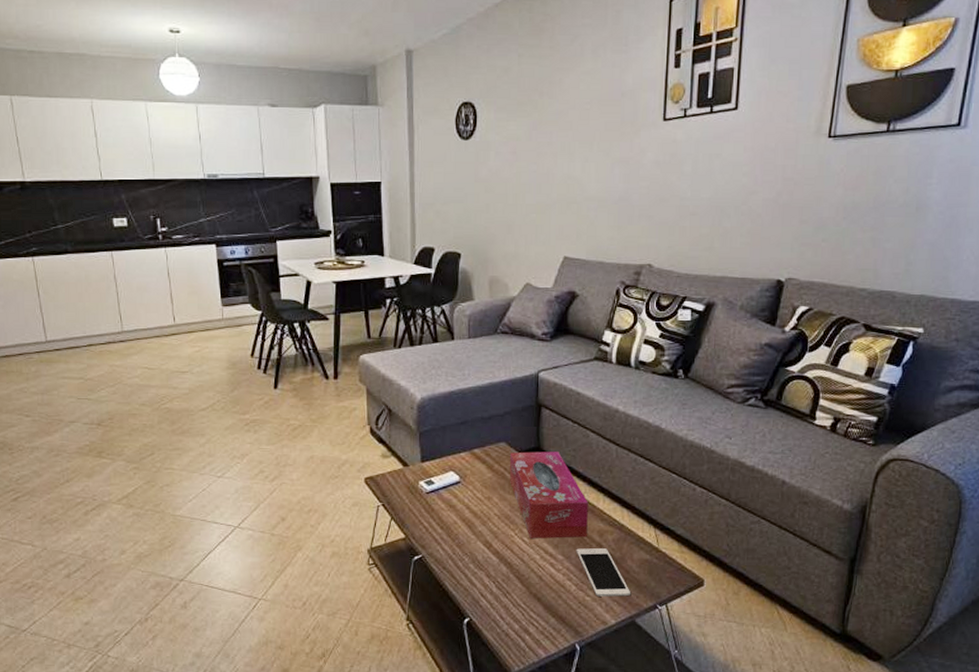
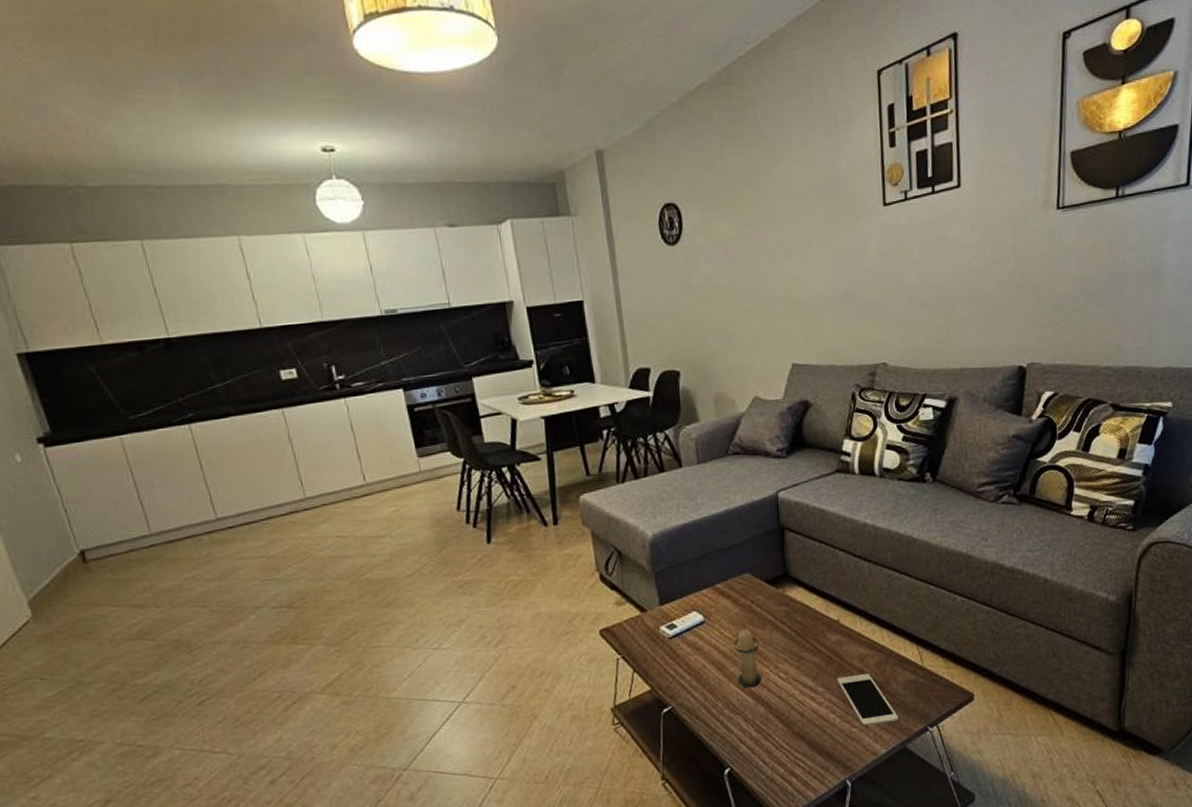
candle: none [483,490,508,548] -> present [733,626,763,688]
tissue box: present [509,451,588,538] -> none [755,576,847,673]

